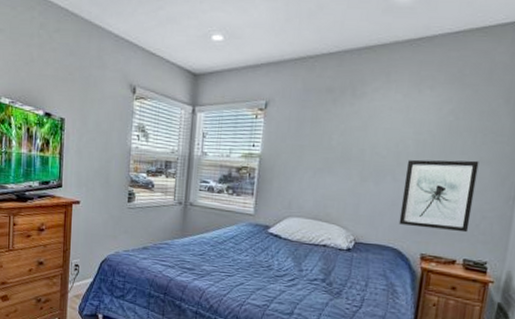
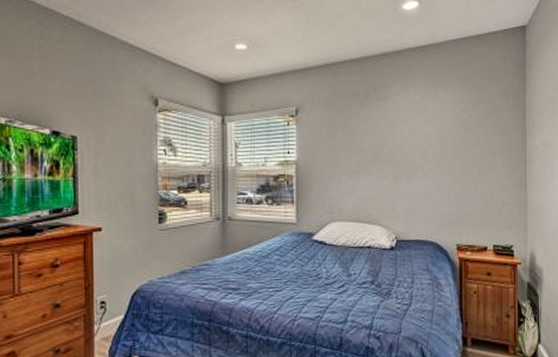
wall art: present [398,159,480,233] -> none [433,153,493,220]

